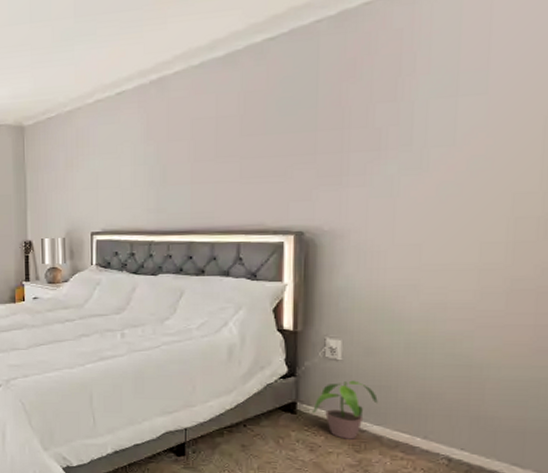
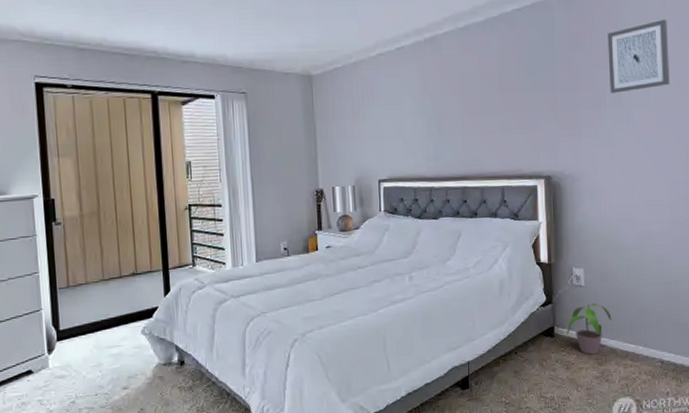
wall art: none [395,33,494,132] -> present [607,19,670,93]

